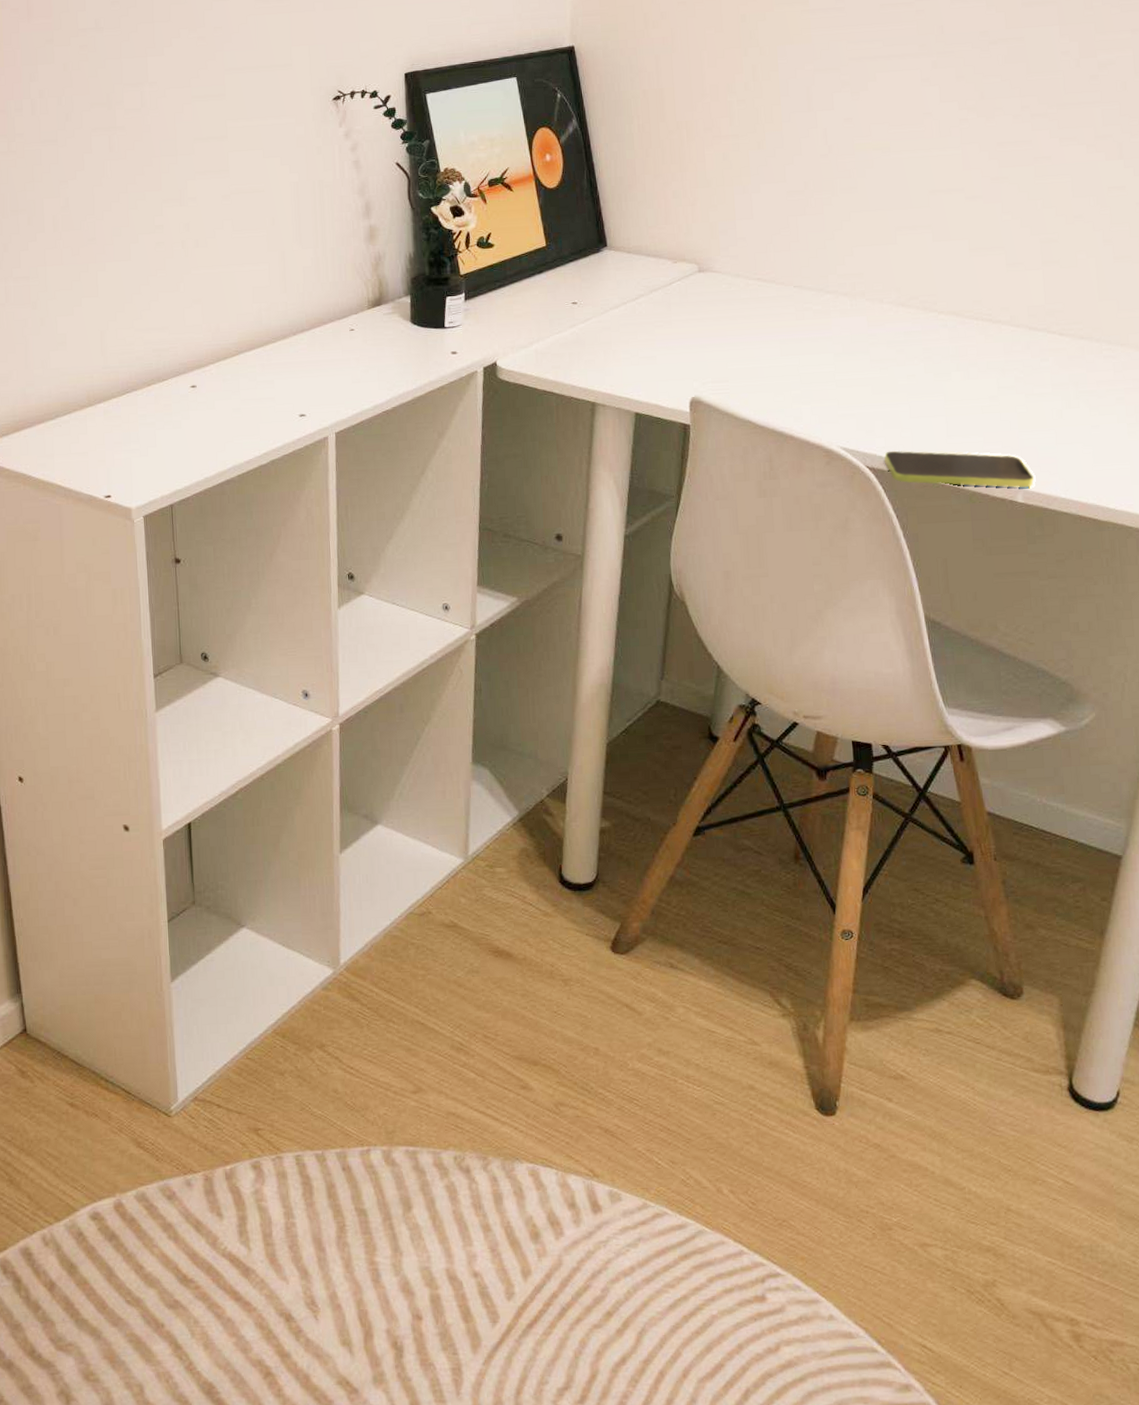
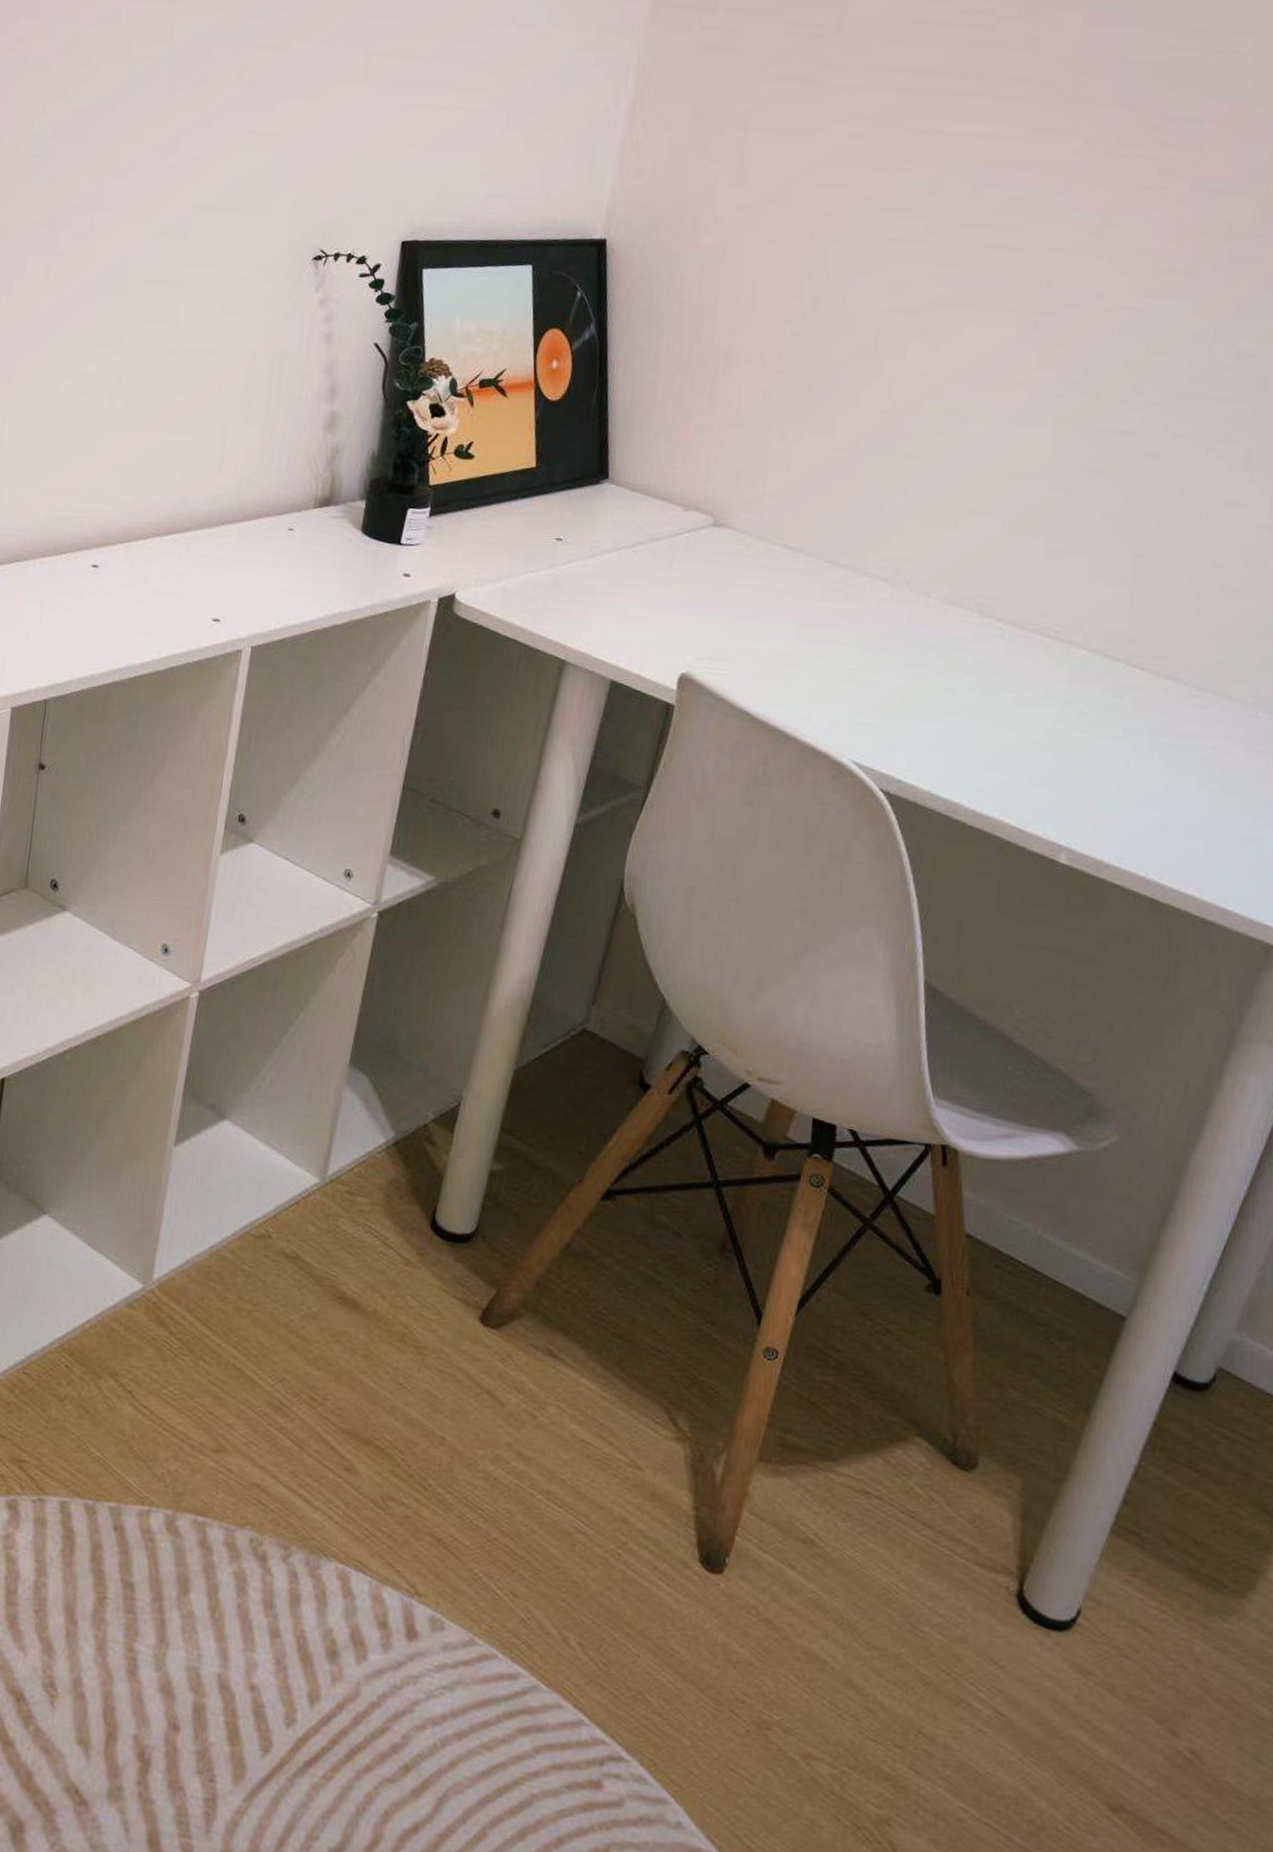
phone: present [884,450,1034,488] -> none [902,775,1084,848]

